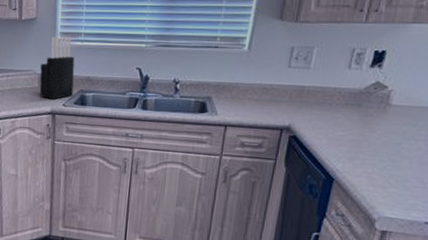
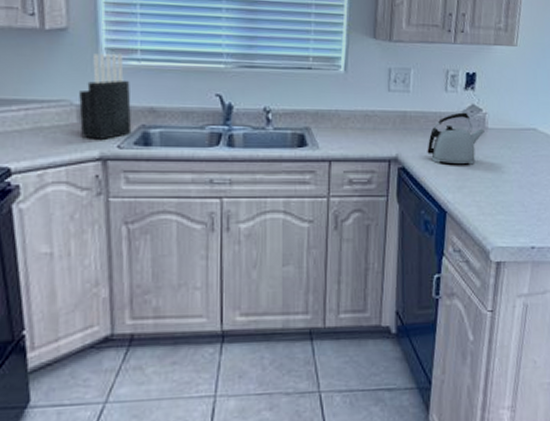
kettle: none [321,88,388,139] -> present [427,112,485,165]

